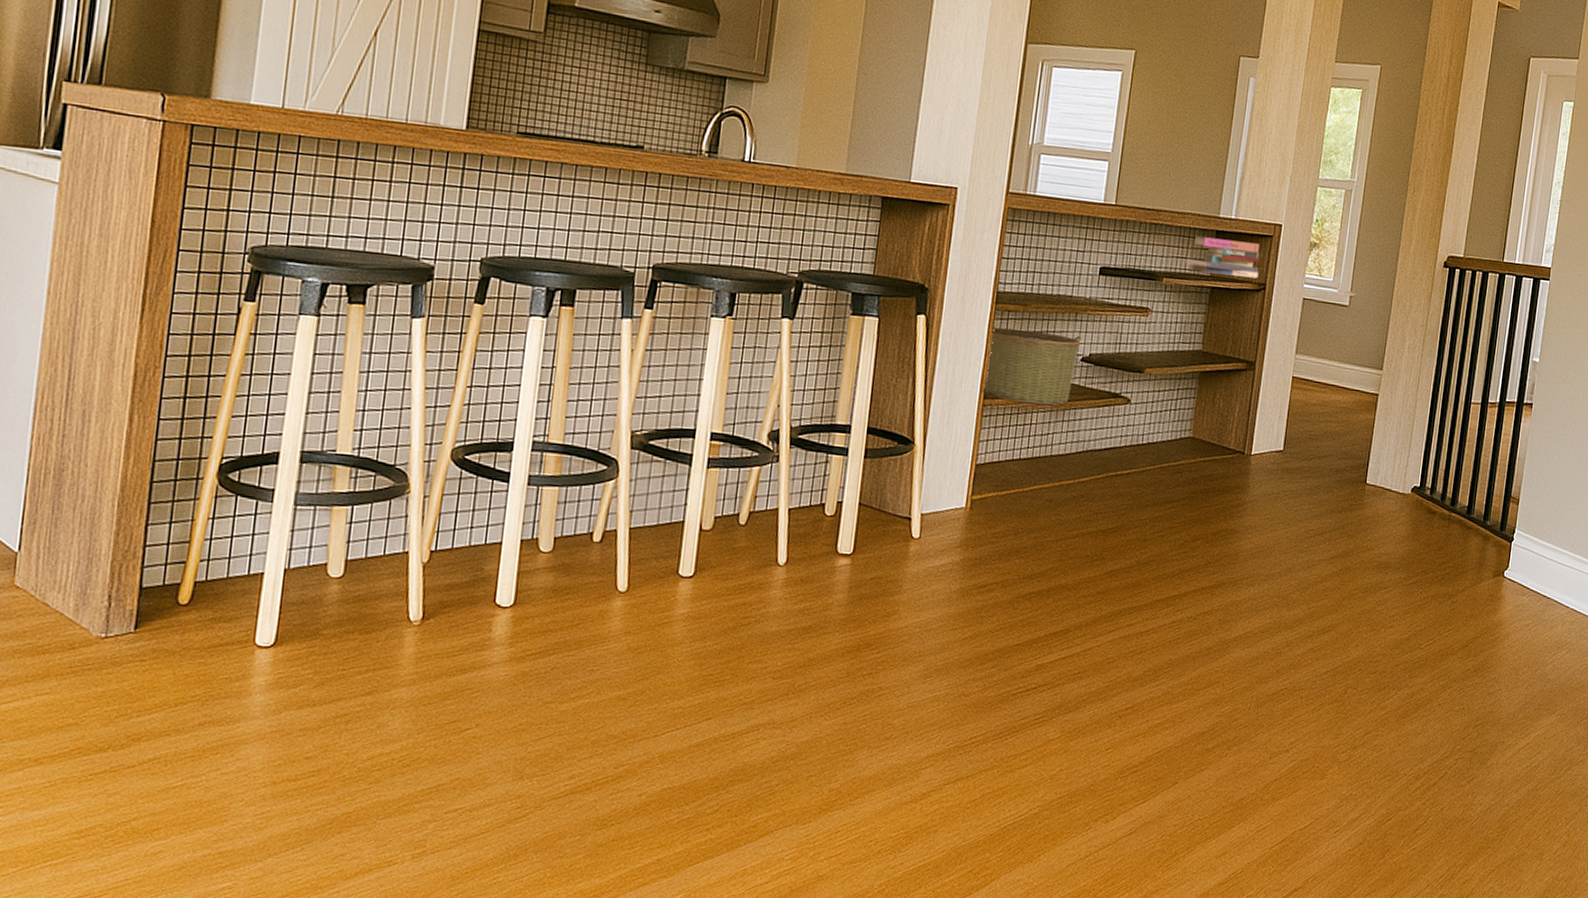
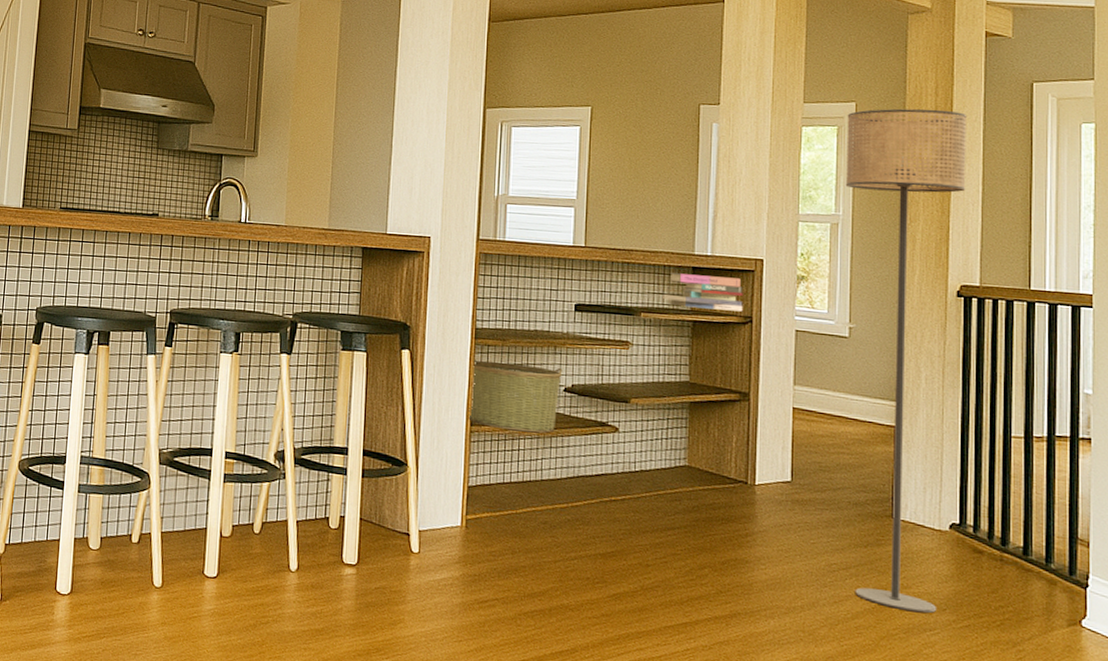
floor lamp: none [1326,74,1474,573] -> present [846,108,968,613]

